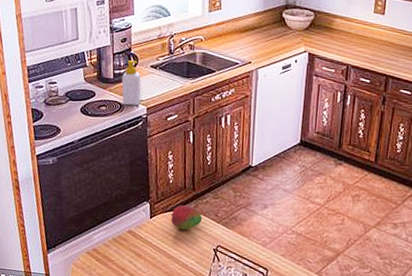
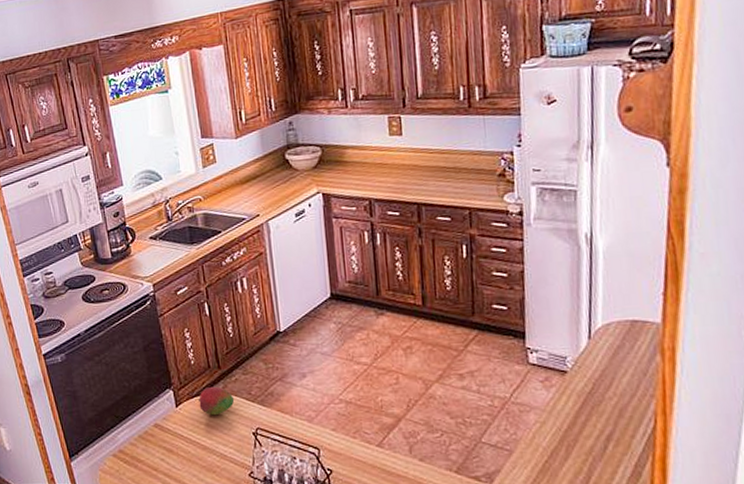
soap bottle: present [121,60,142,106] -> none [120,234,145,285]

